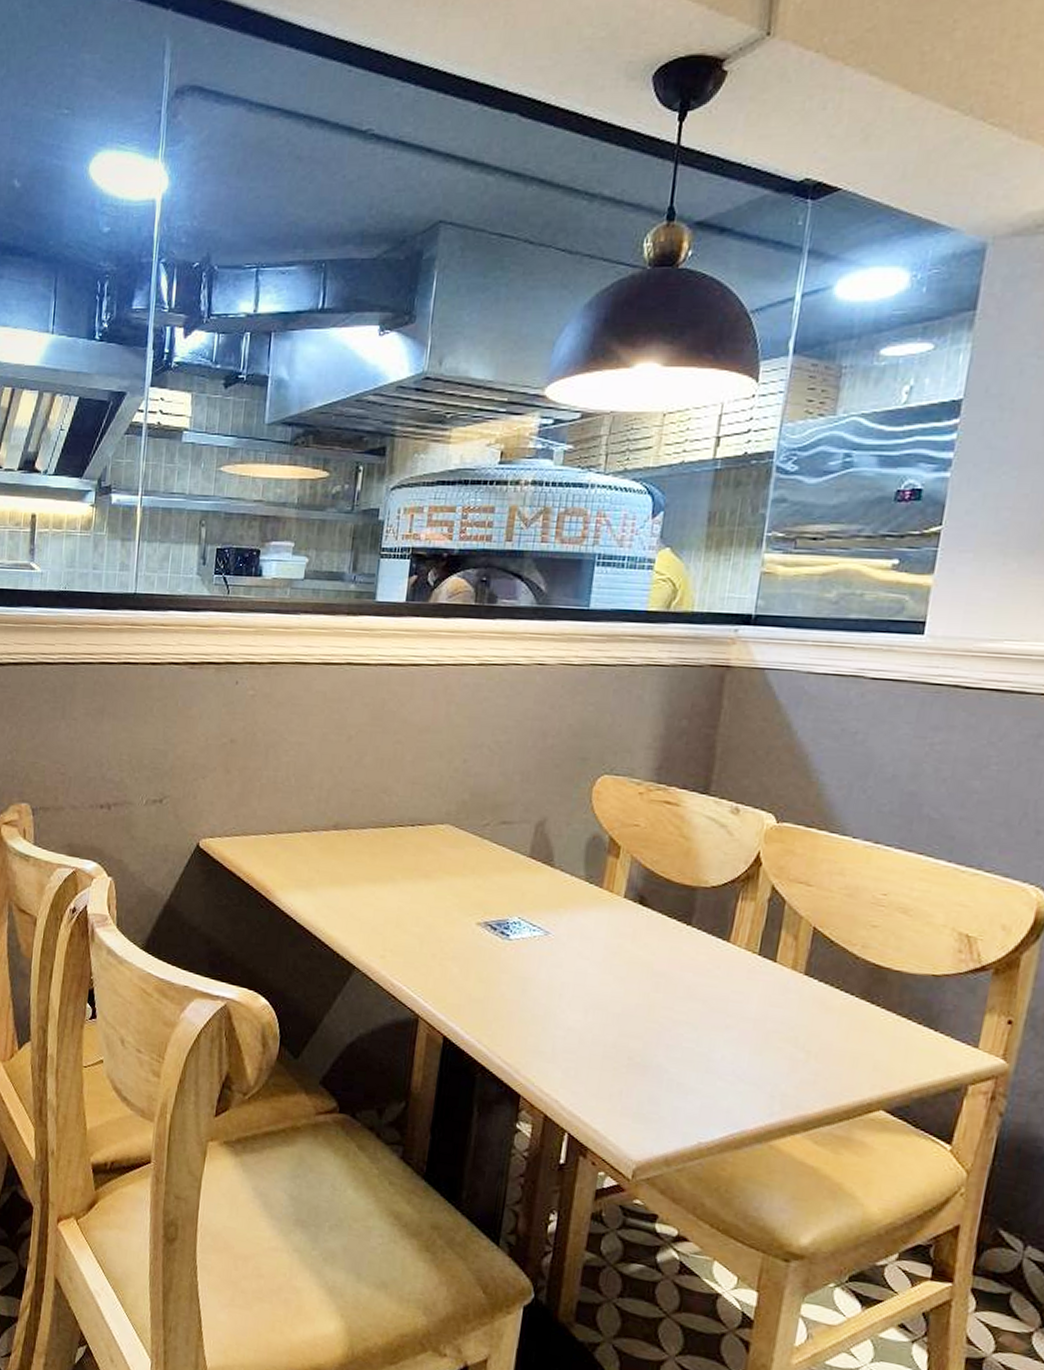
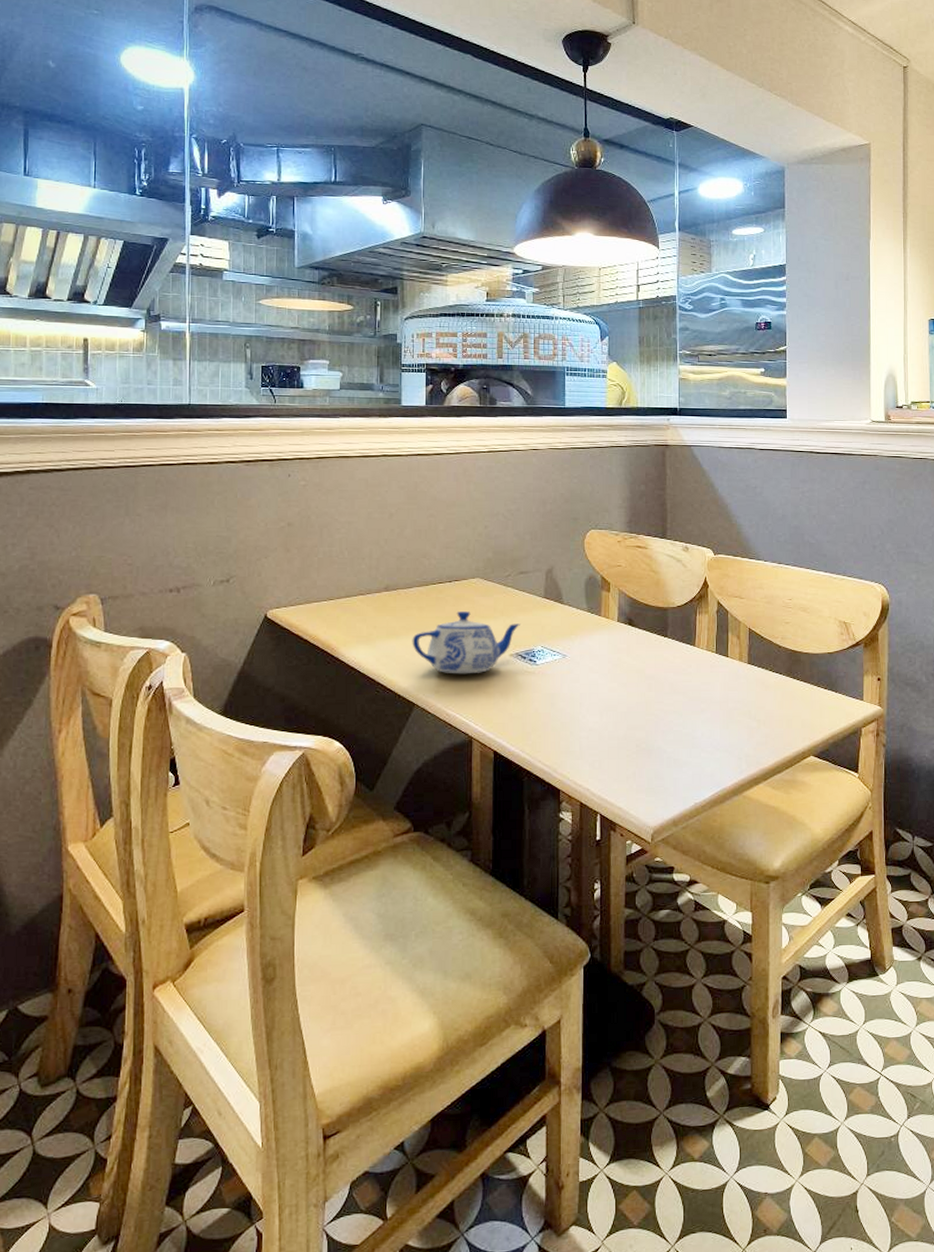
teapot: none [359,863,496,941] -> present [412,611,521,674]

